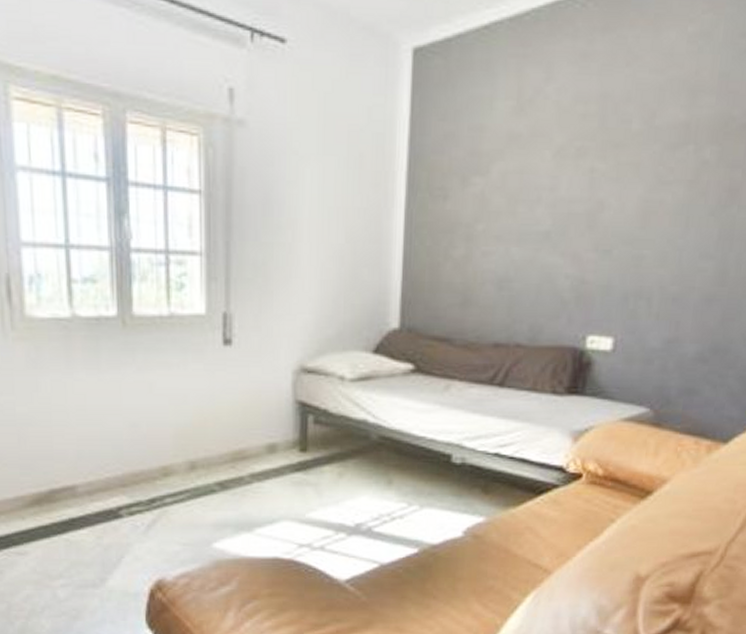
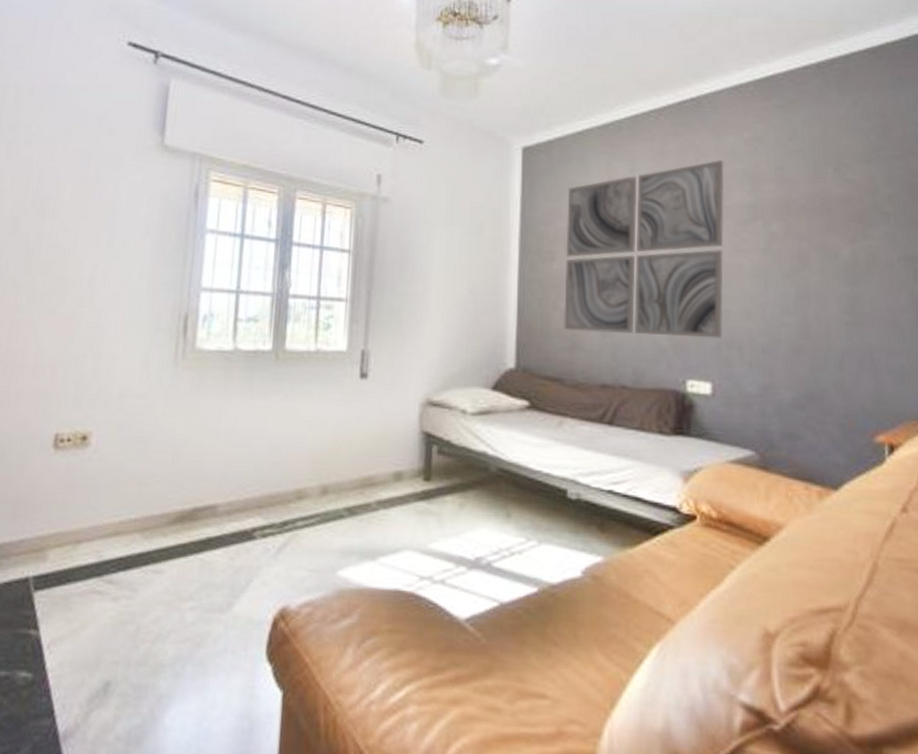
wall art: none [454,63,660,288] -> present [563,159,725,339]

